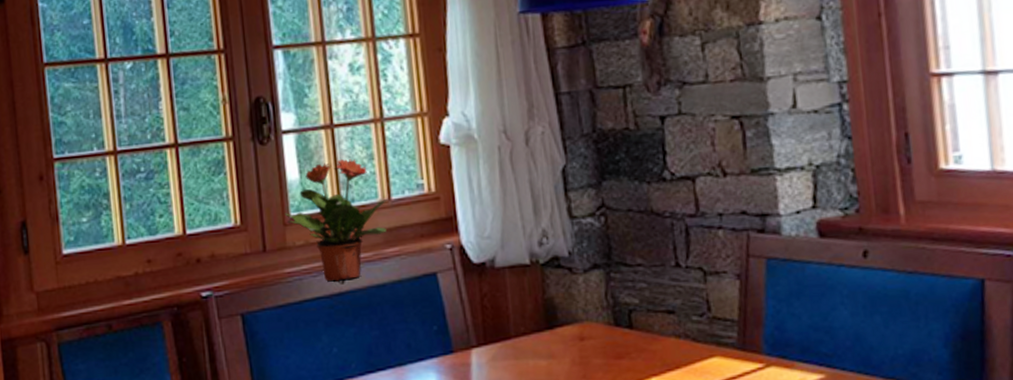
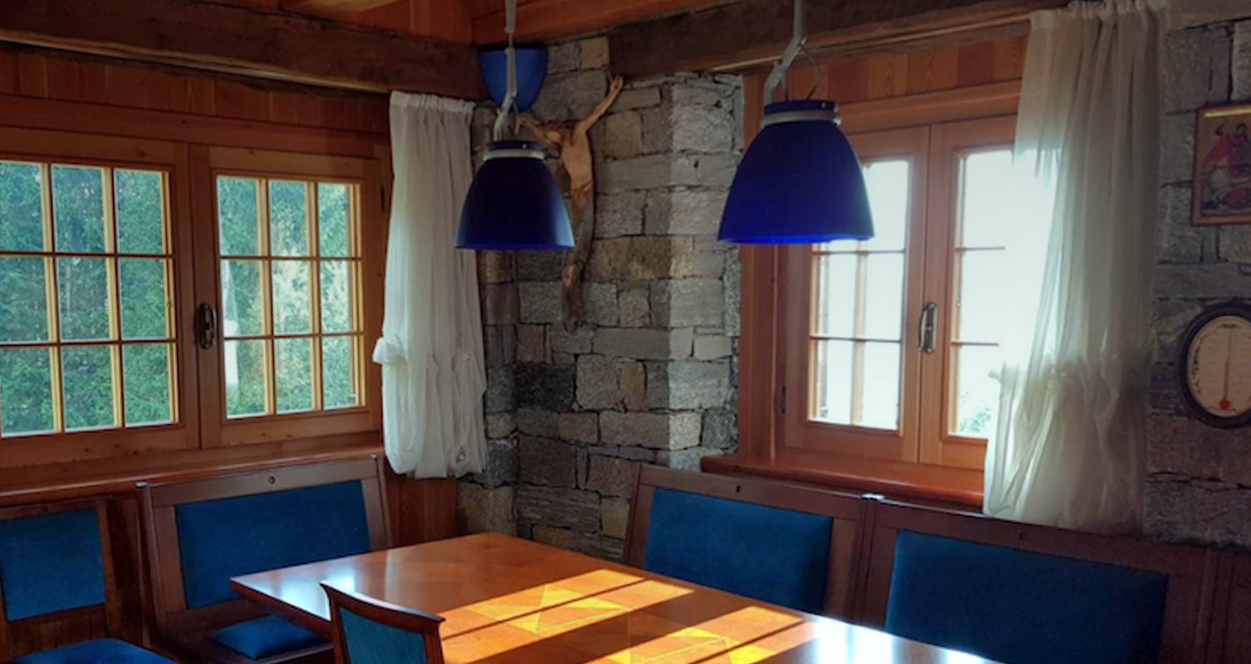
potted plant: present [284,158,389,282] -> none [221,368,321,481]

